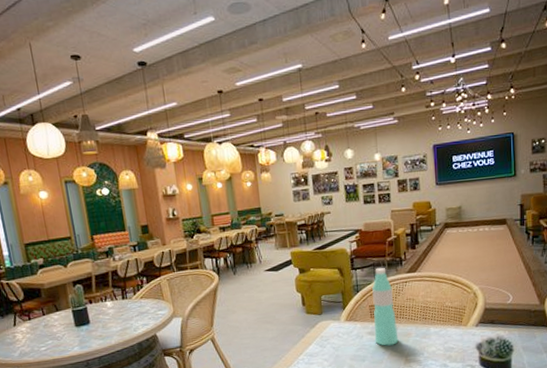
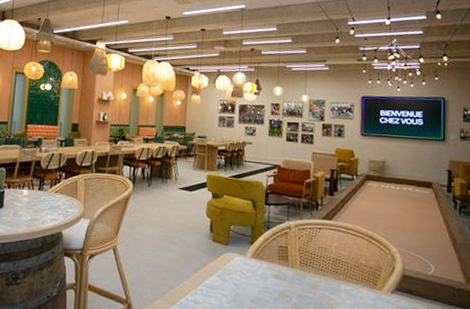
water bottle: present [372,267,399,346] -> none [279,207,306,295]

